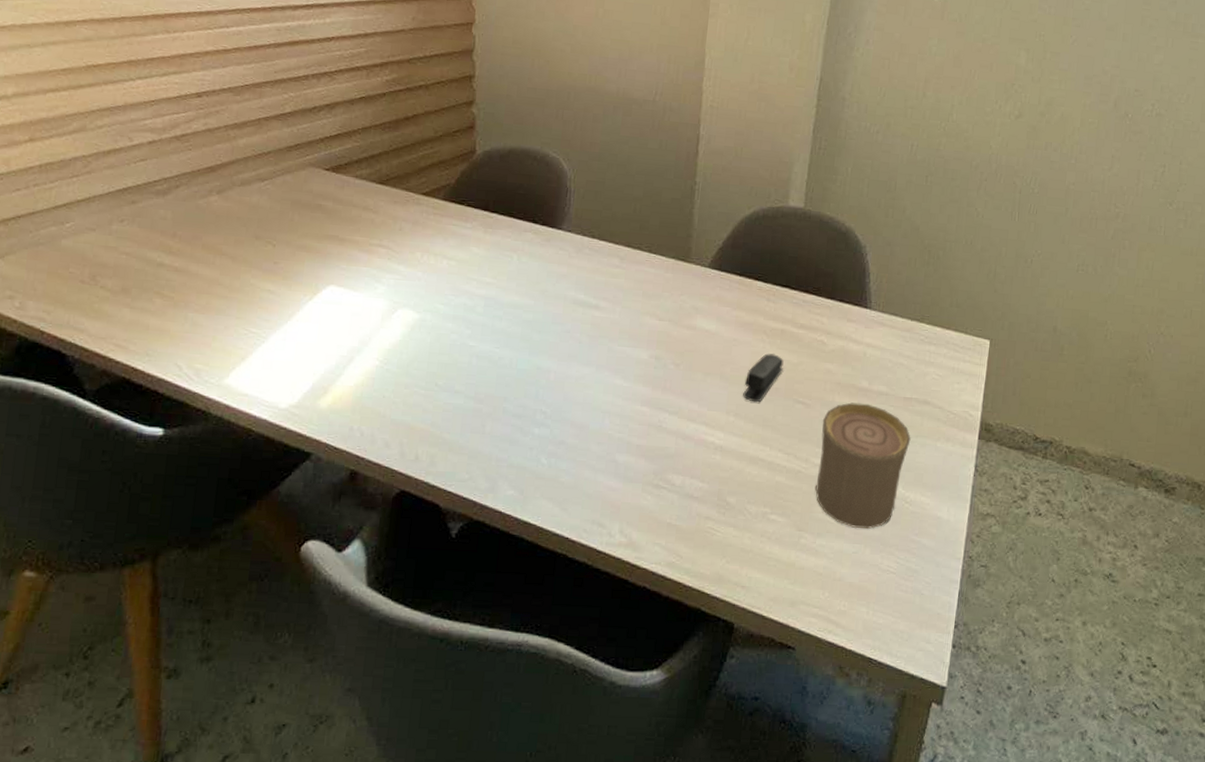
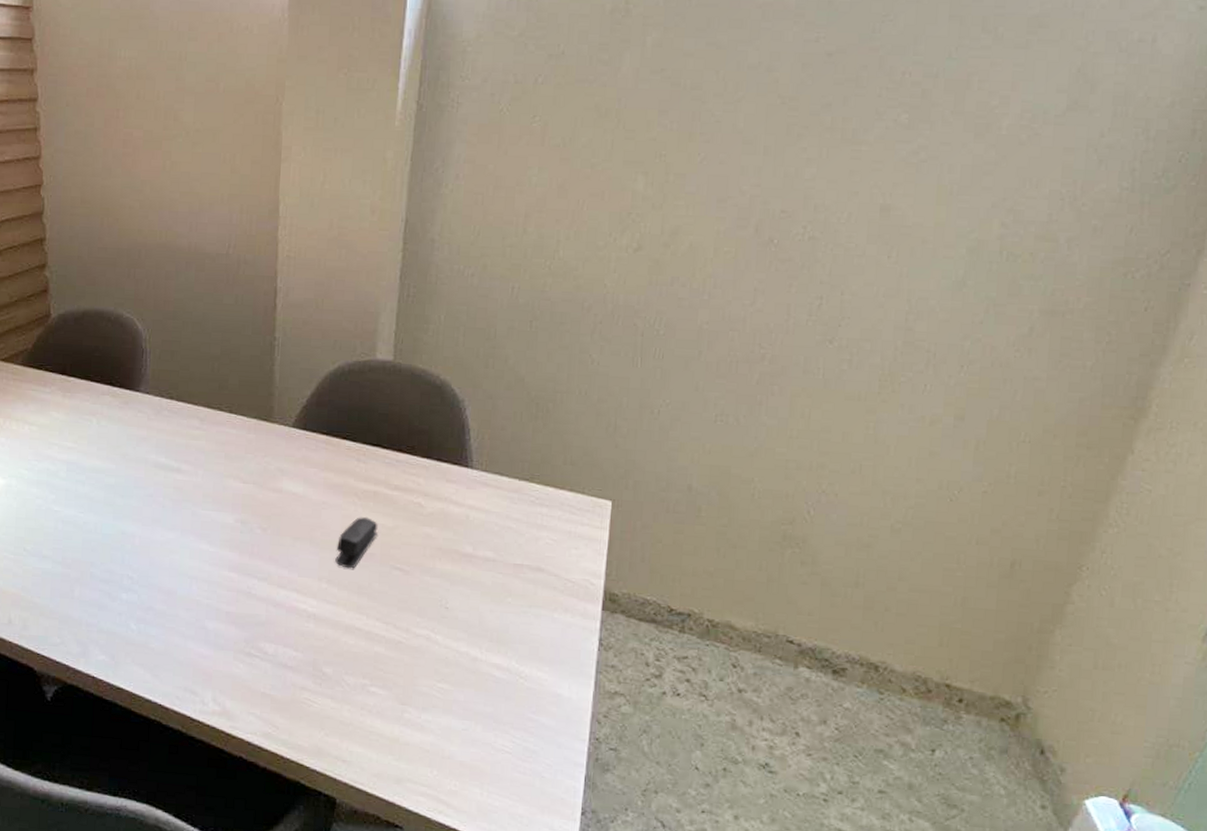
cup: present [815,402,911,529] -> none [418,569,524,705]

